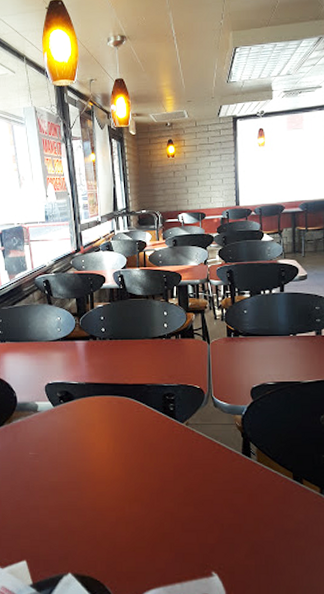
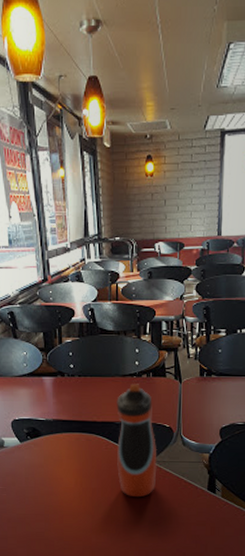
water bottle: none [147,345,190,463] -> present [116,384,157,498]

